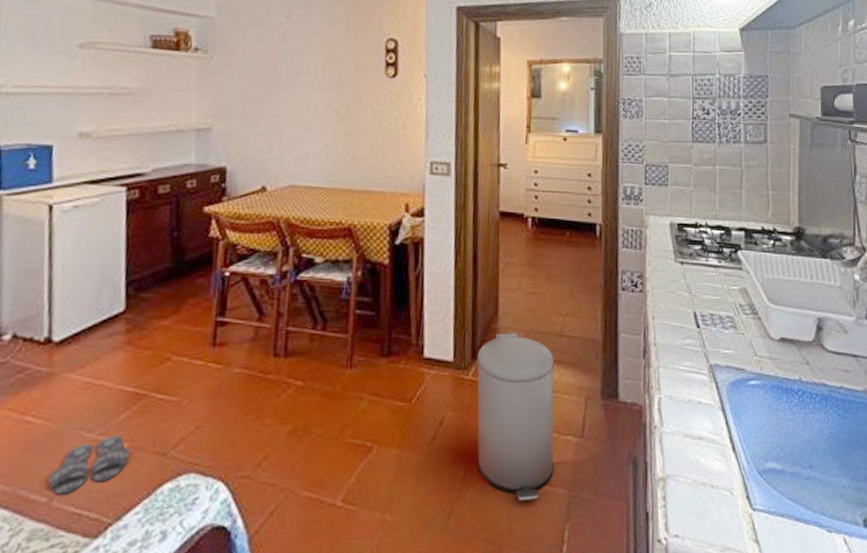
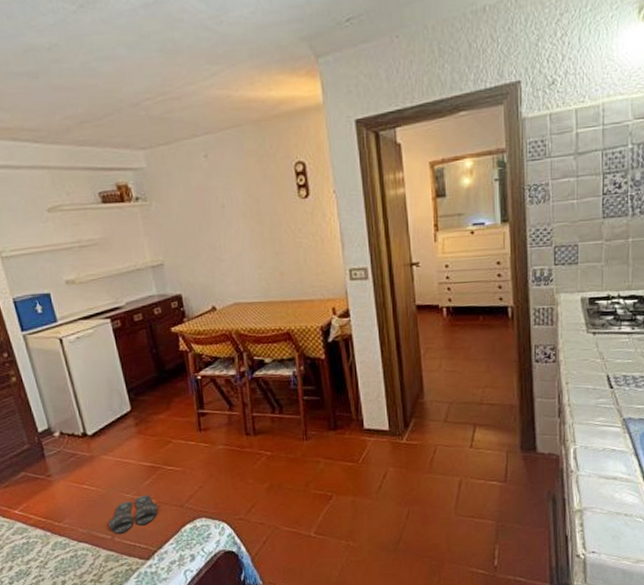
pedal bin: present [477,333,554,502] -> none [408,404,483,531]

